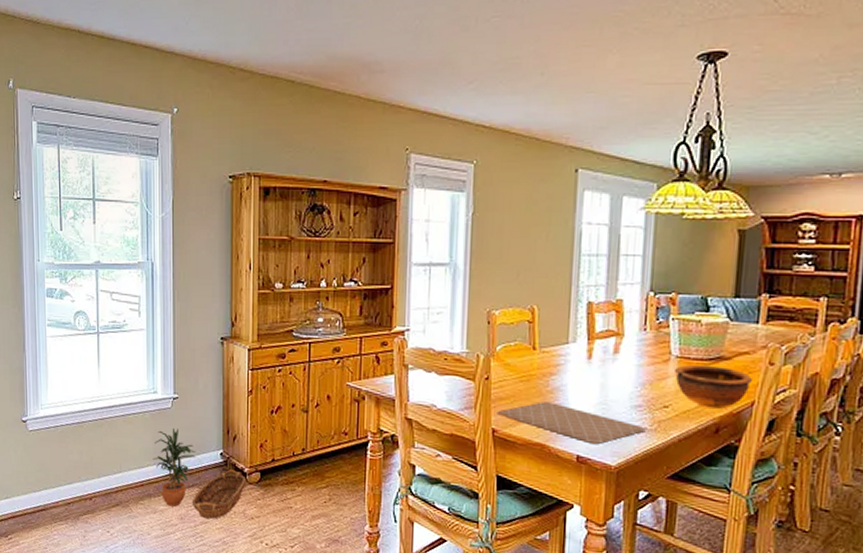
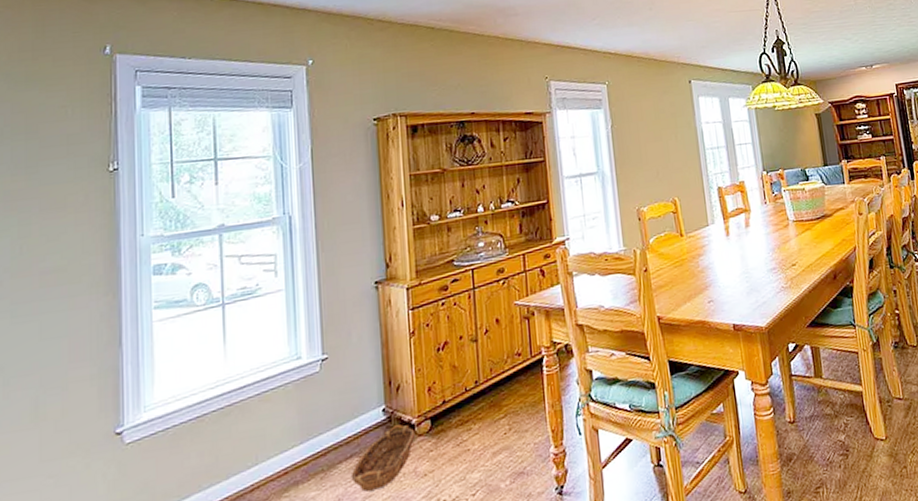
potted plant: present [152,427,197,507] -> none [298,393,354,489]
placemat: present [497,402,646,445] -> none [659,280,783,312]
bowl: present [675,364,752,409] -> none [794,223,850,259]

